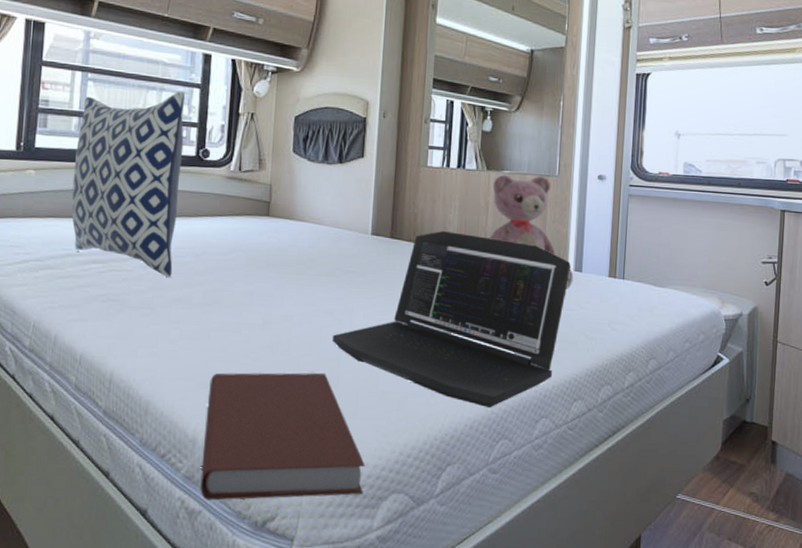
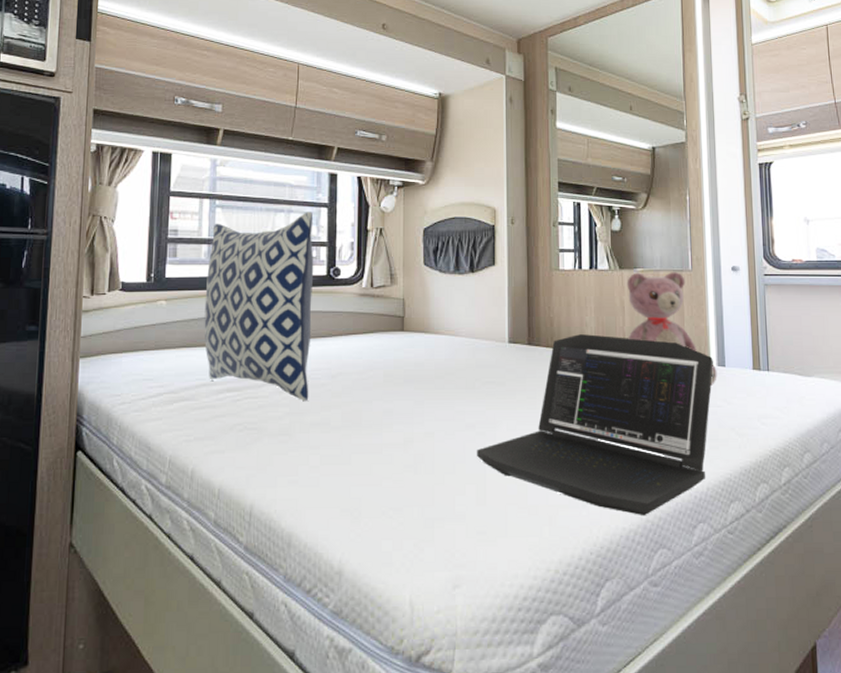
book: present [200,372,365,501] -> none [349,490,520,637]

